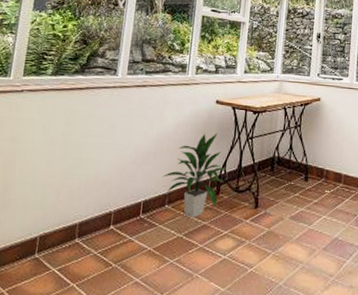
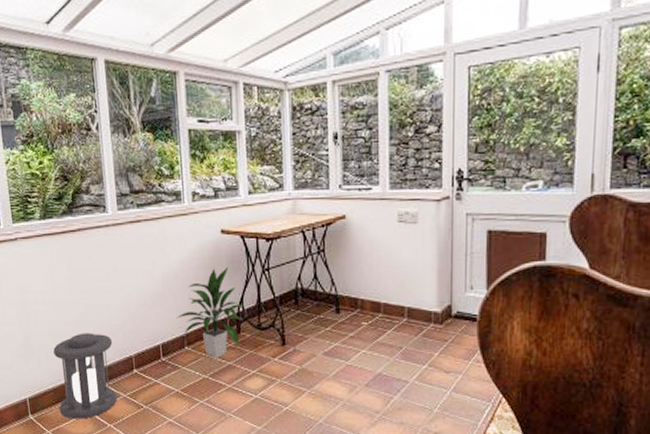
lantern: none [22,186,96,277] -> present [53,333,117,419]

